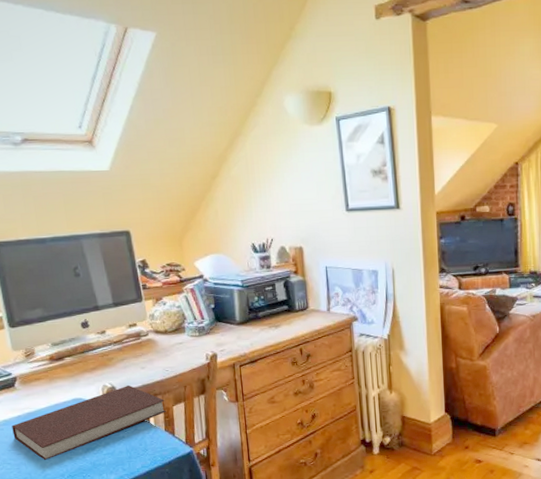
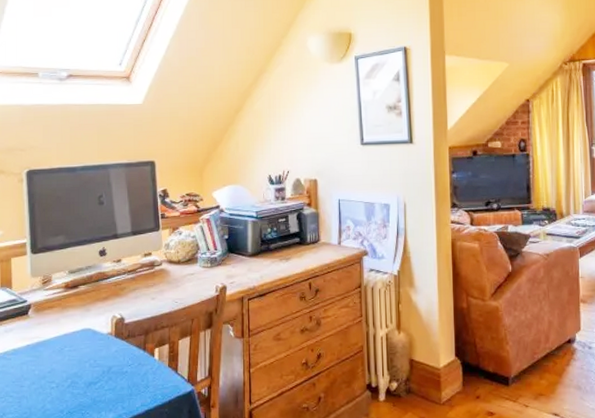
notebook: present [12,385,166,461] -> none [19,316,171,395]

